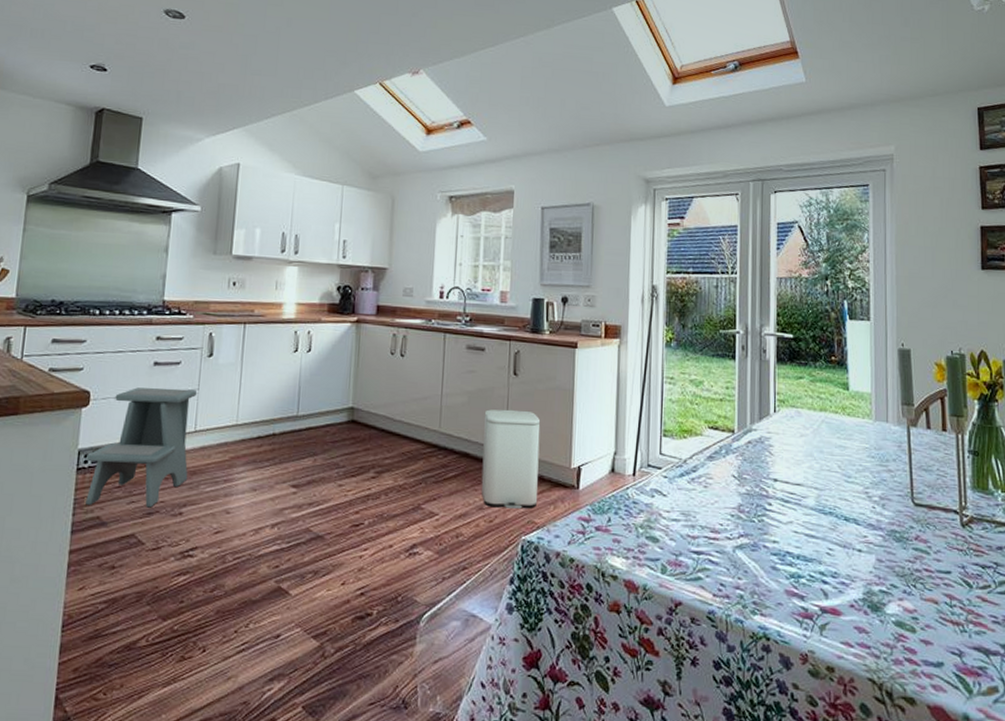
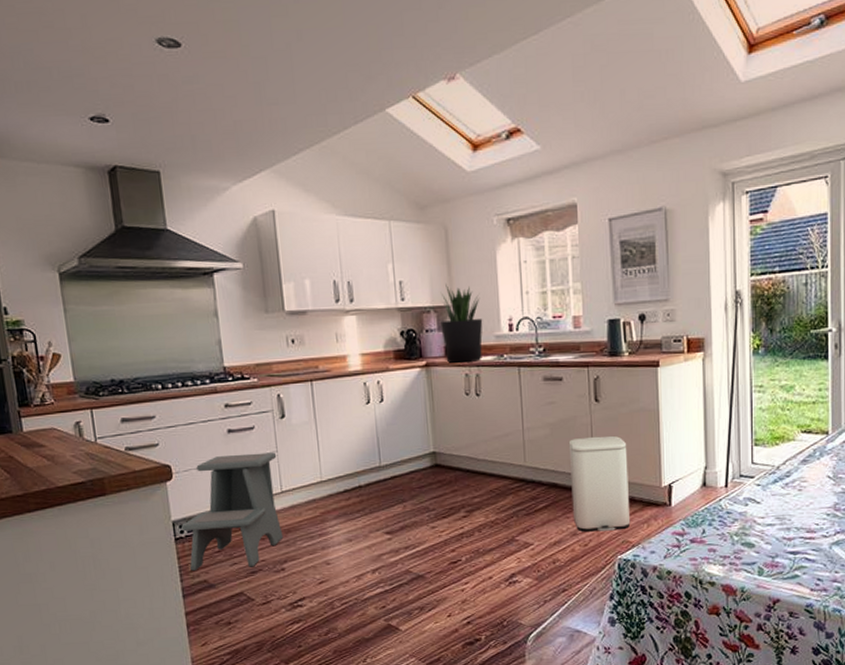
planter: none [376,247,417,323] -> present [441,284,483,363]

